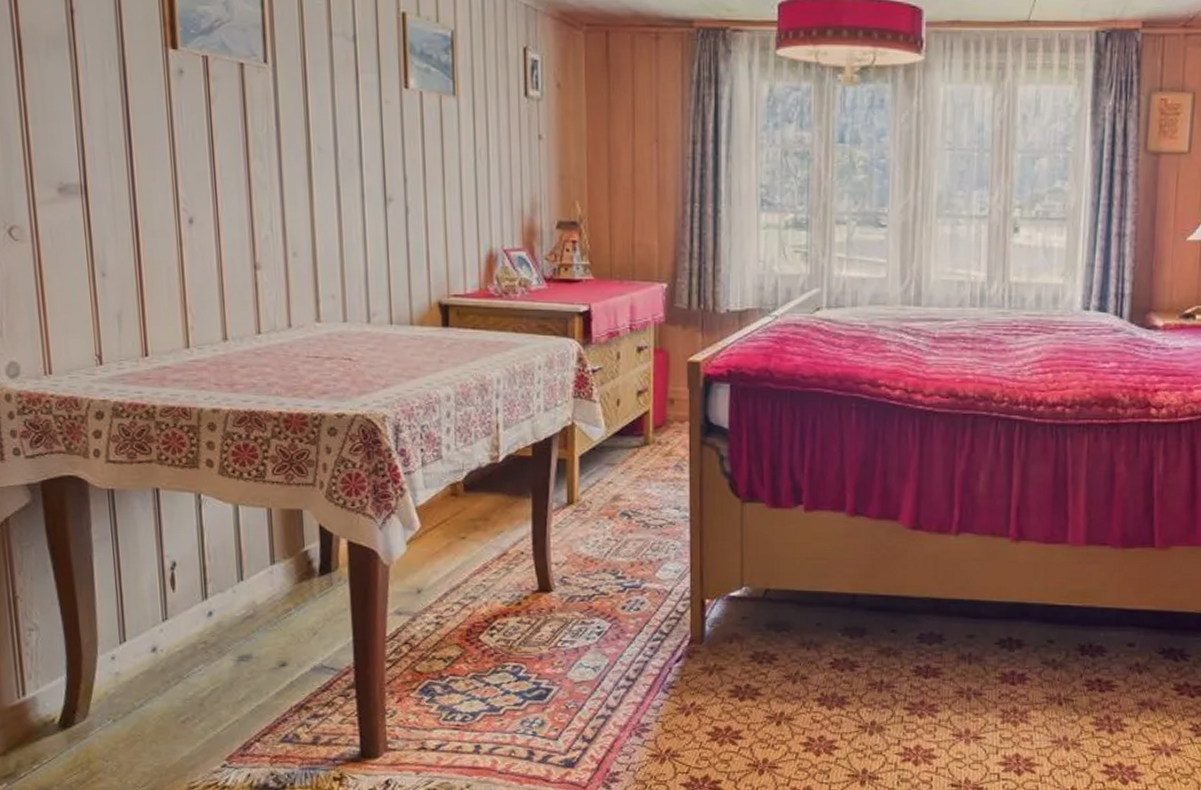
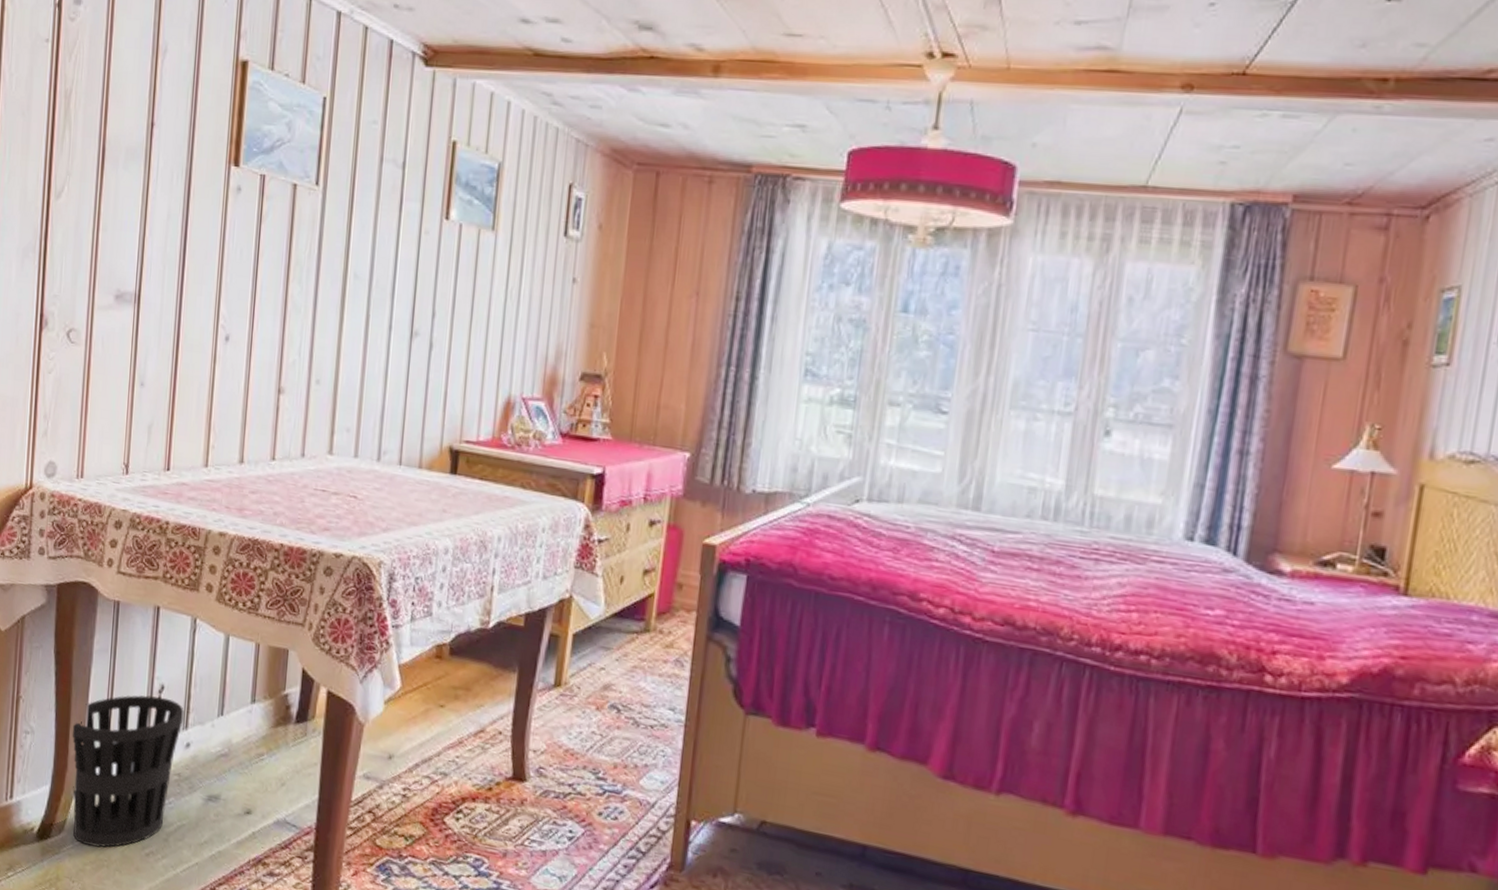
wastebasket: none [81,573,202,724] -> present [72,695,184,848]

